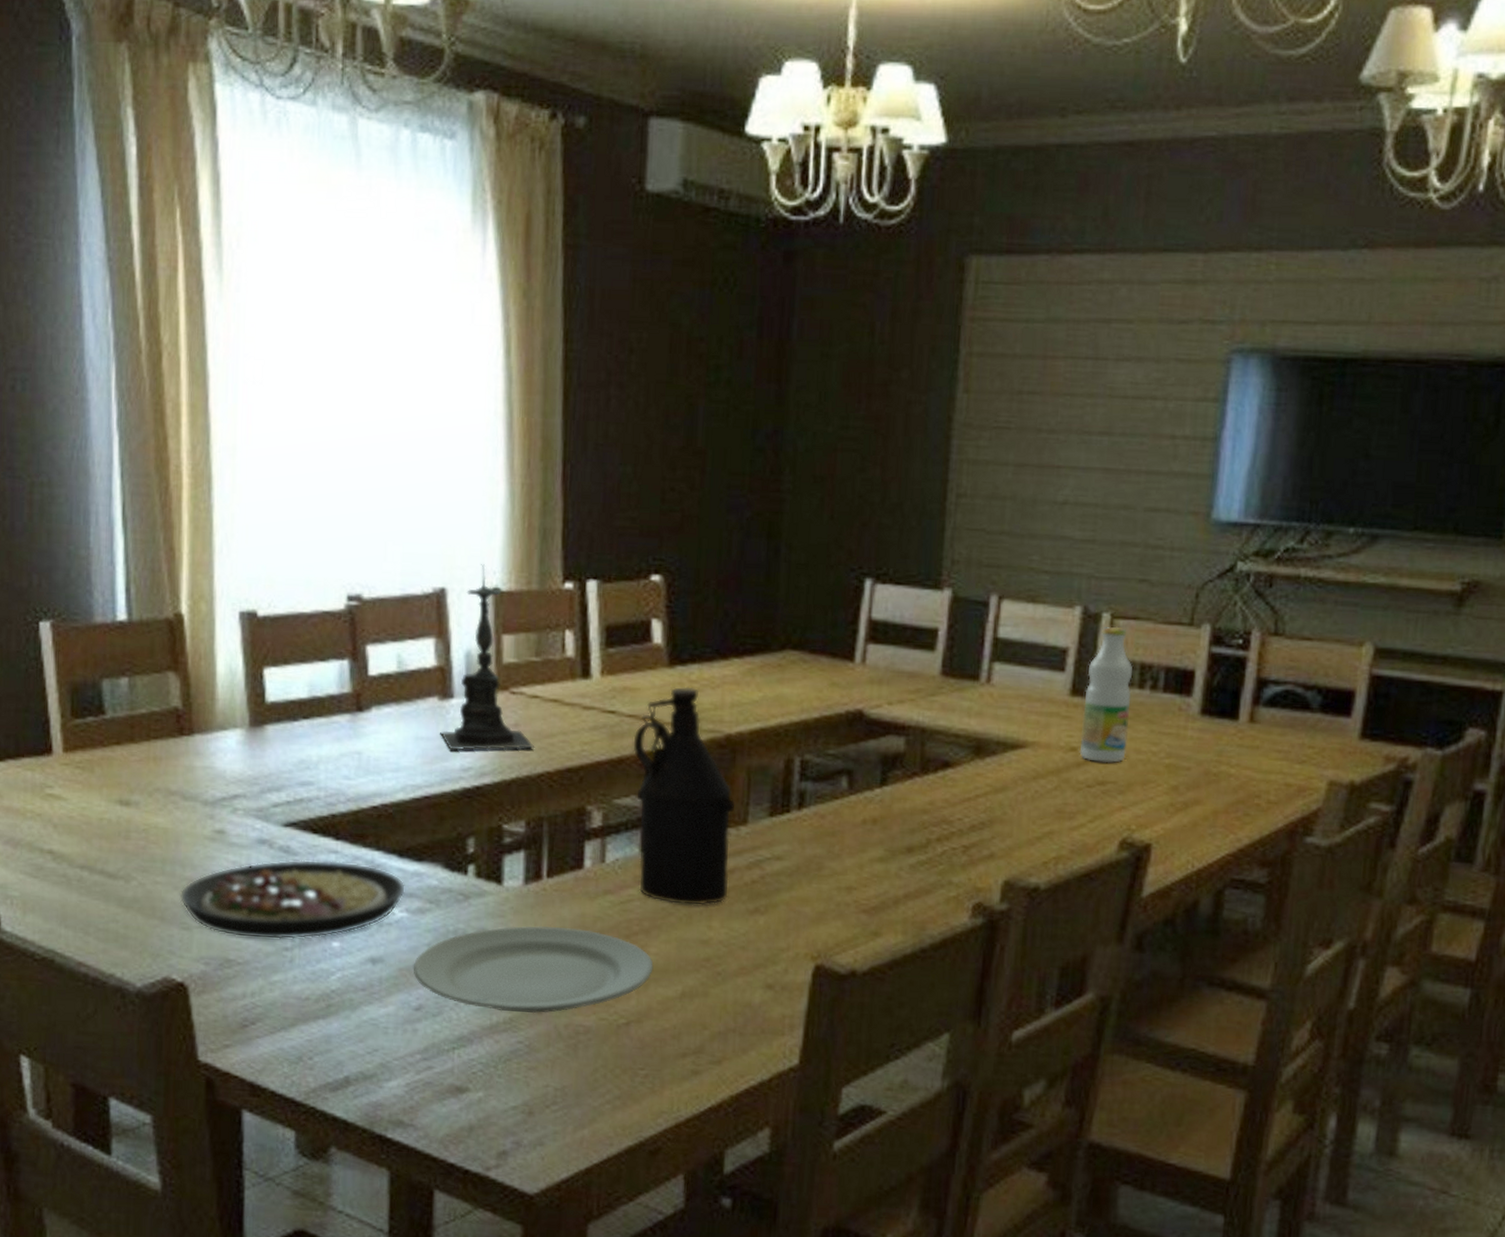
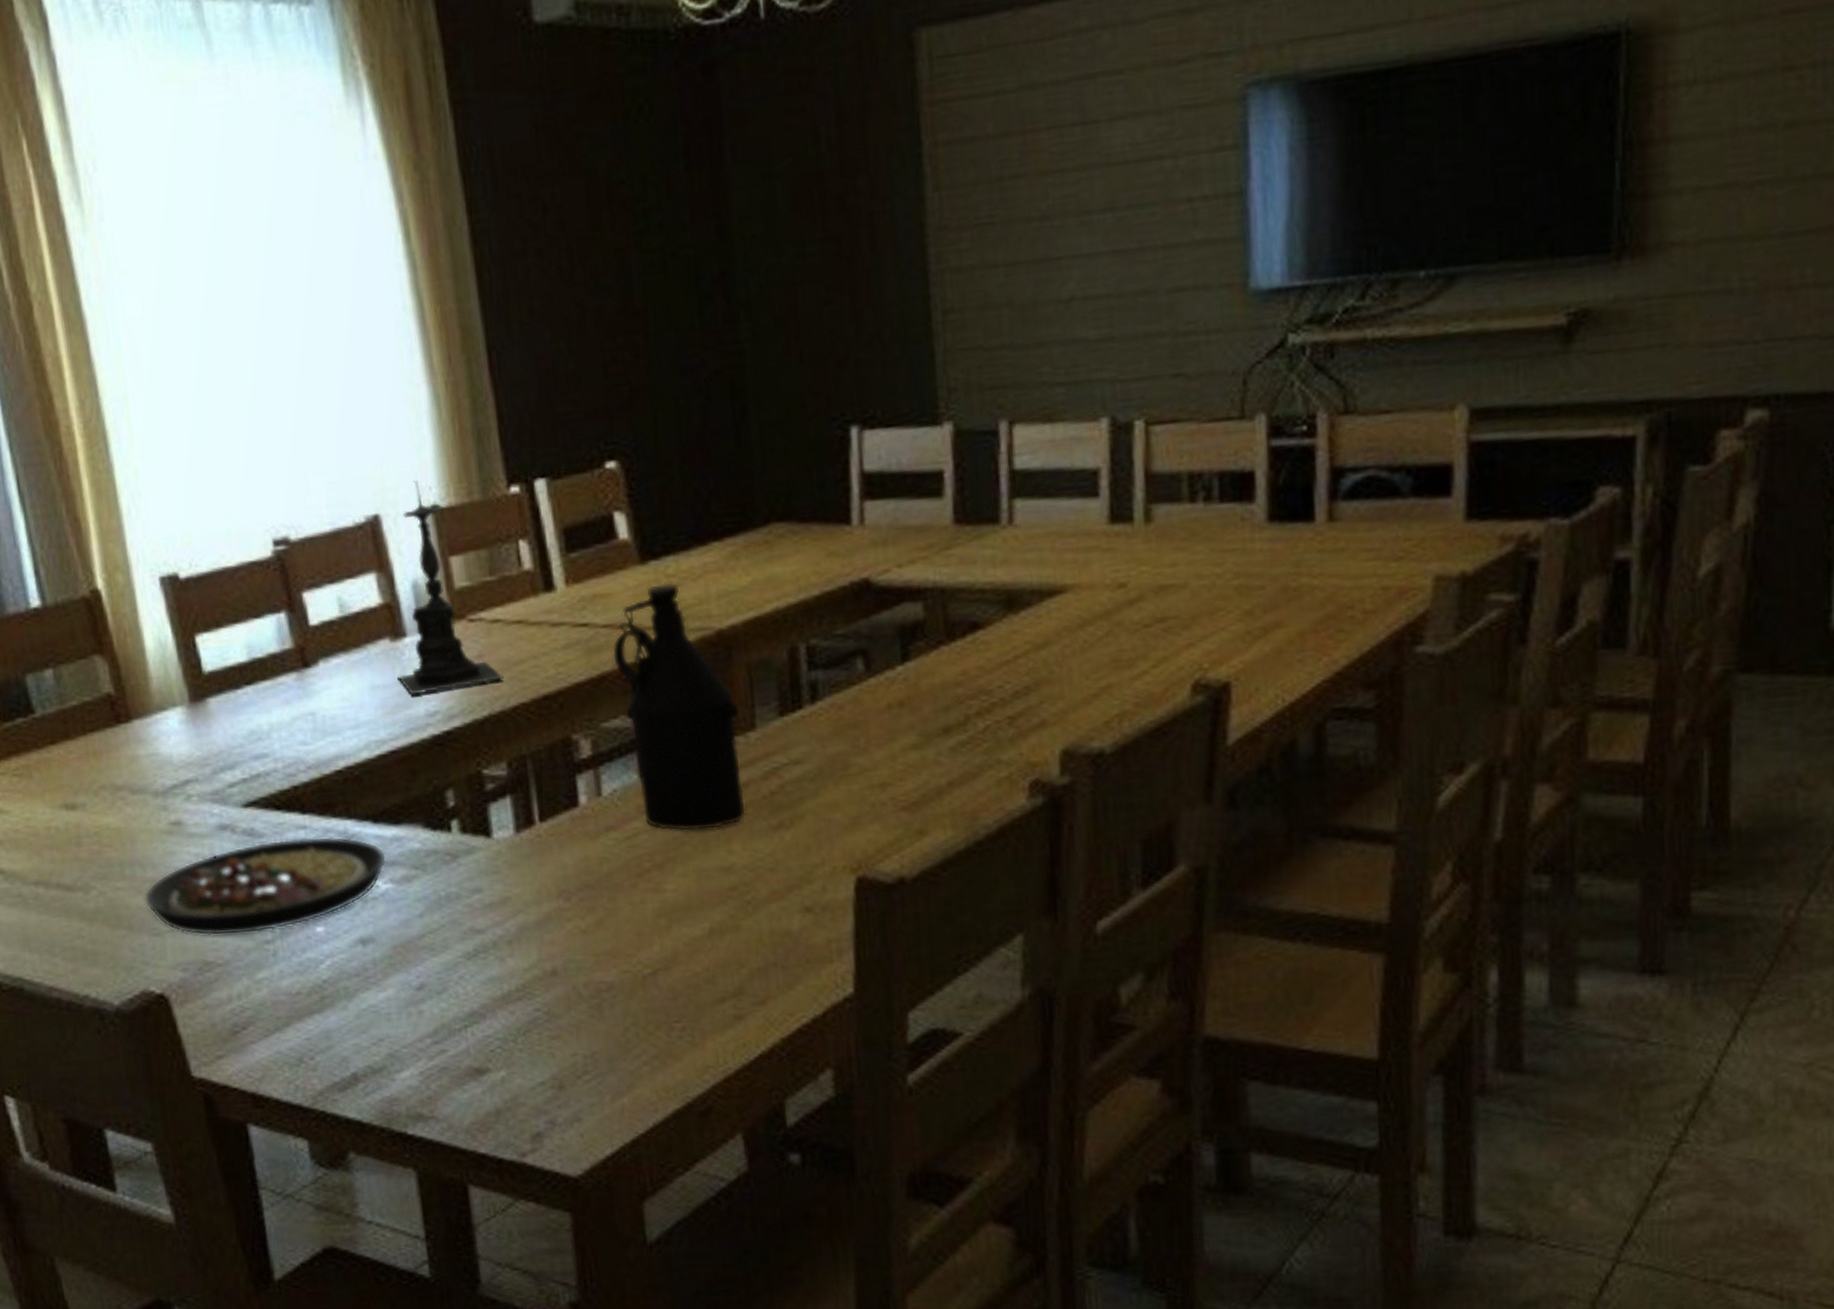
plate: present [413,925,654,1014] -> none [407,873,674,979]
bottle: present [1079,626,1133,763] -> none [1127,434,1185,596]

